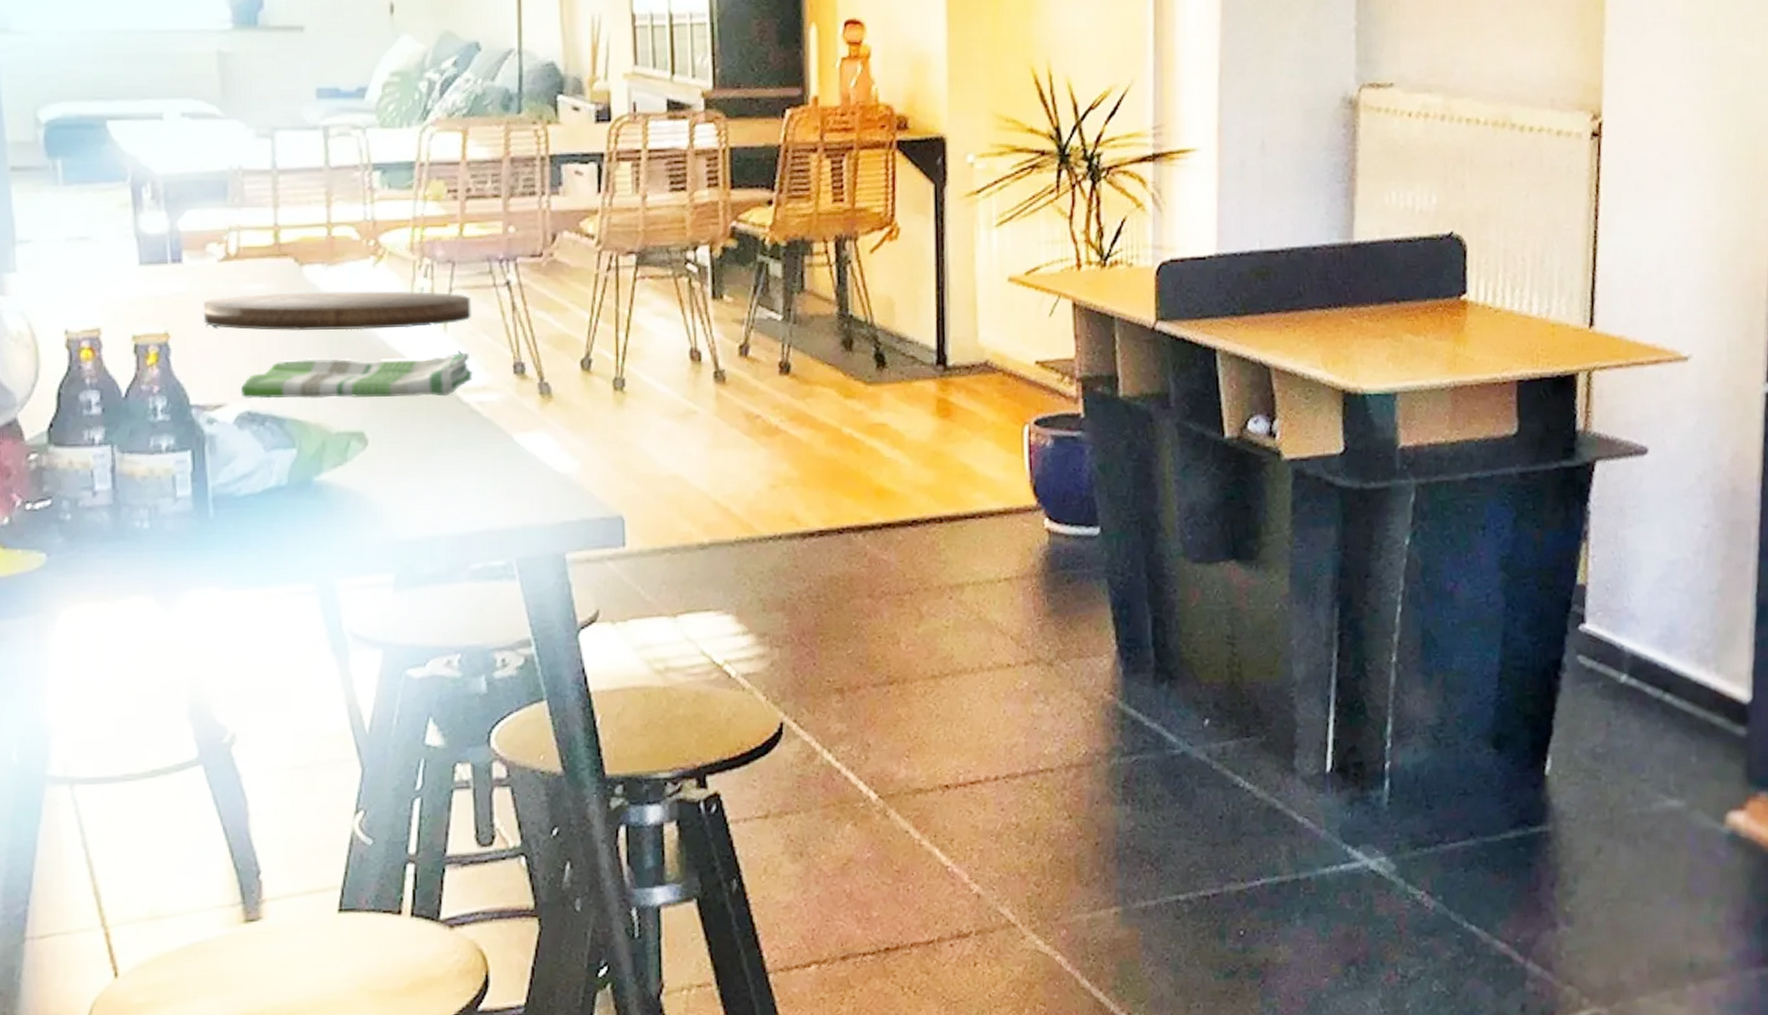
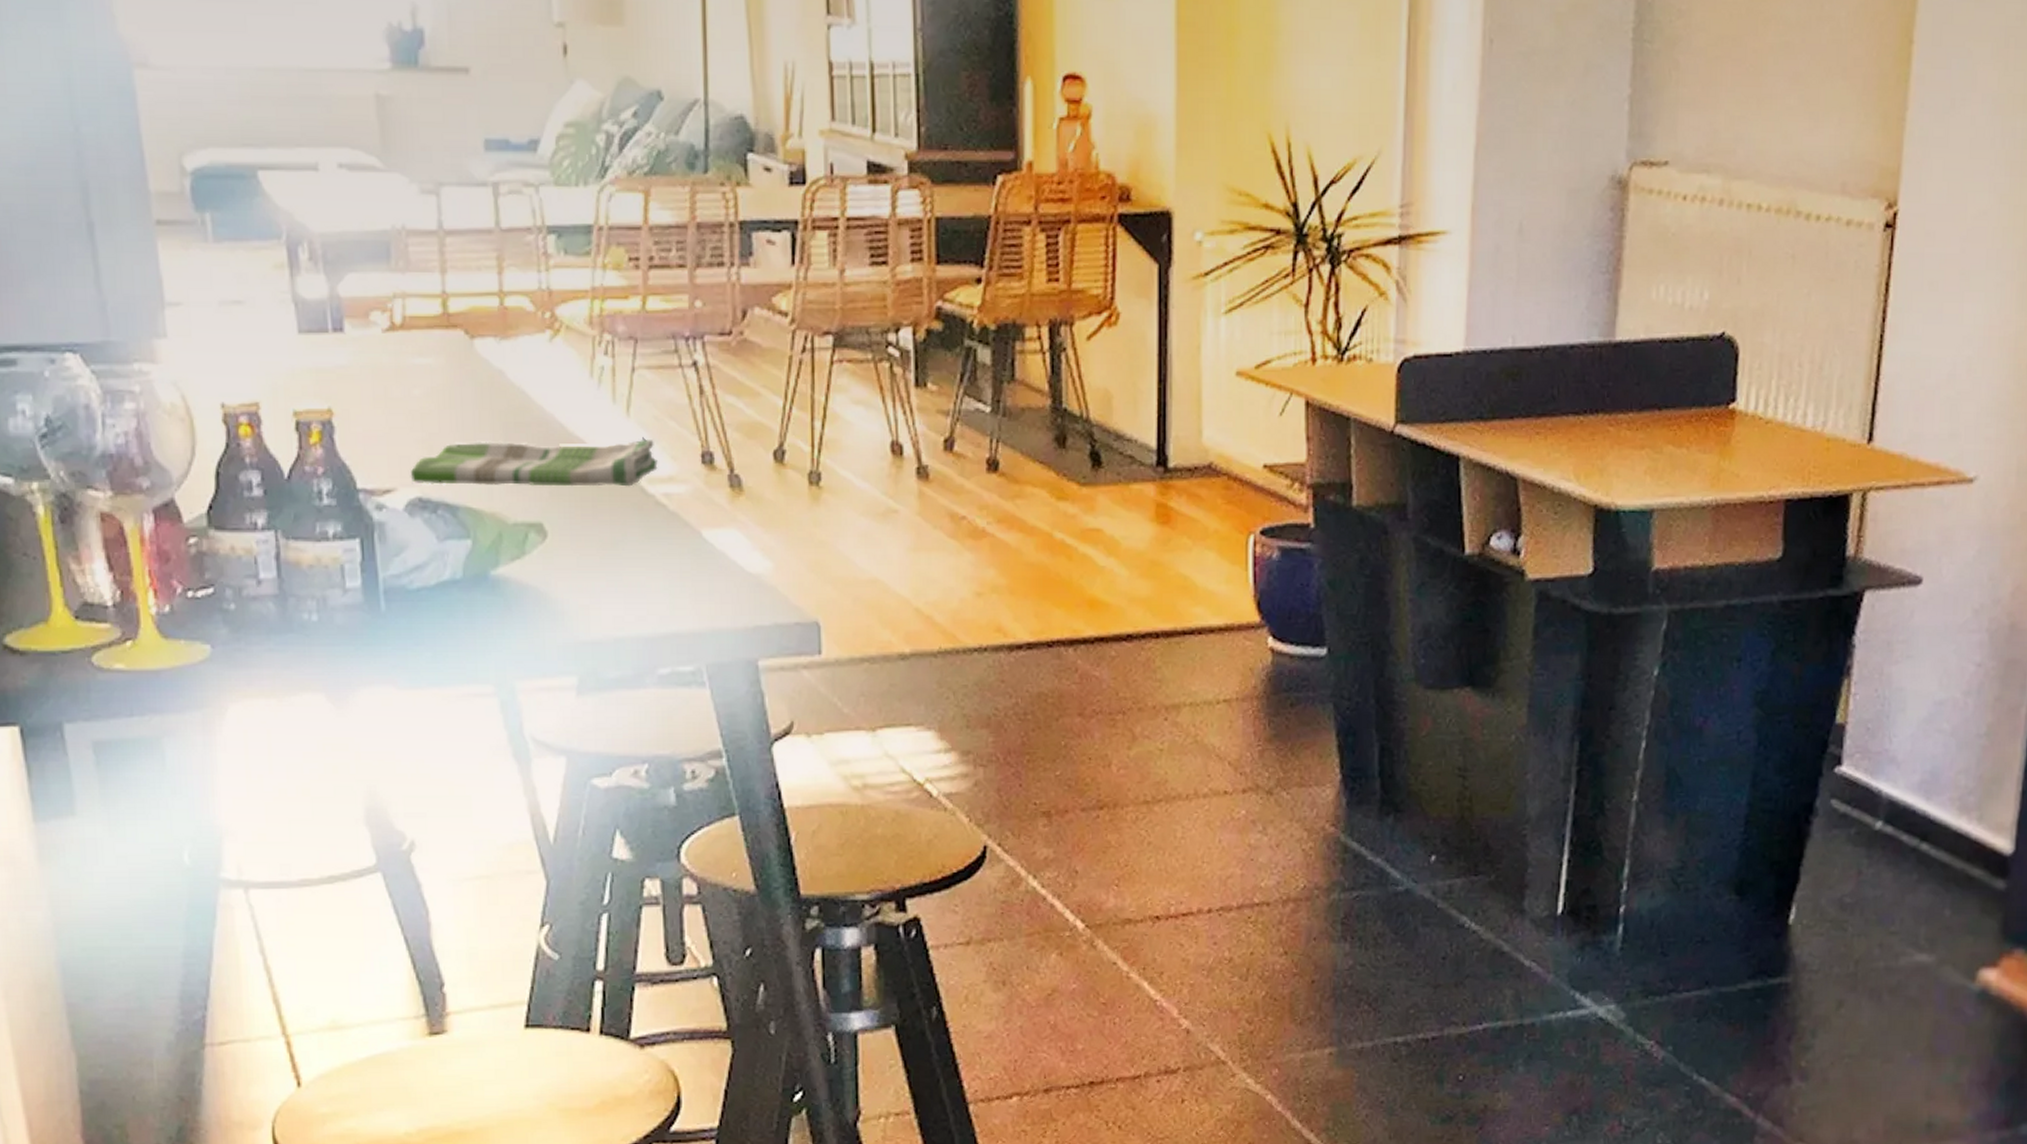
cutting board: present [203,290,471,331] -> none [368,368,656,412]

